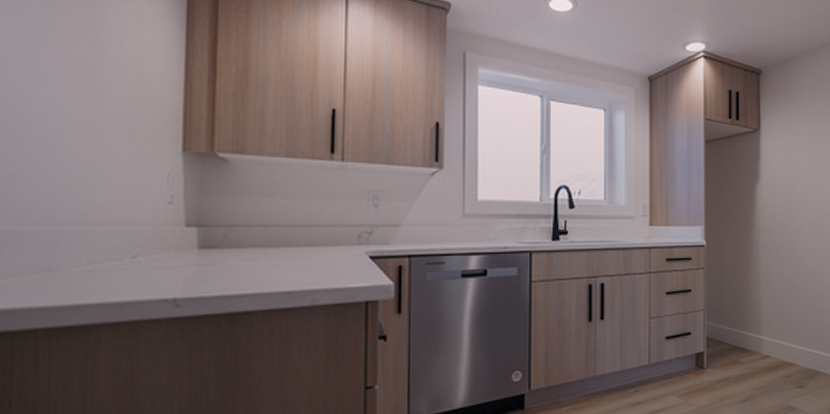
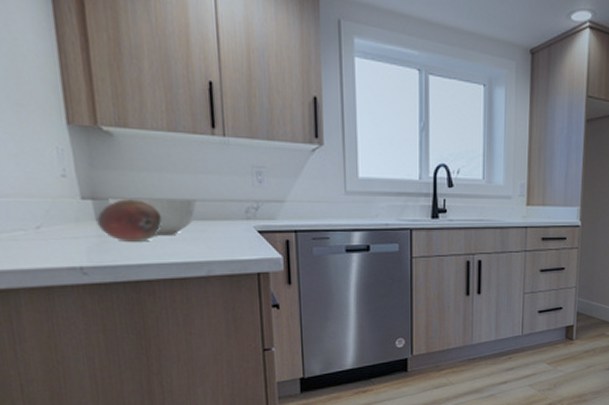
fruit: none [199,226,270,271] -> present [97,199,163,242]
bowl: none [215,224,308,264] -> present [108,197,197,236]

